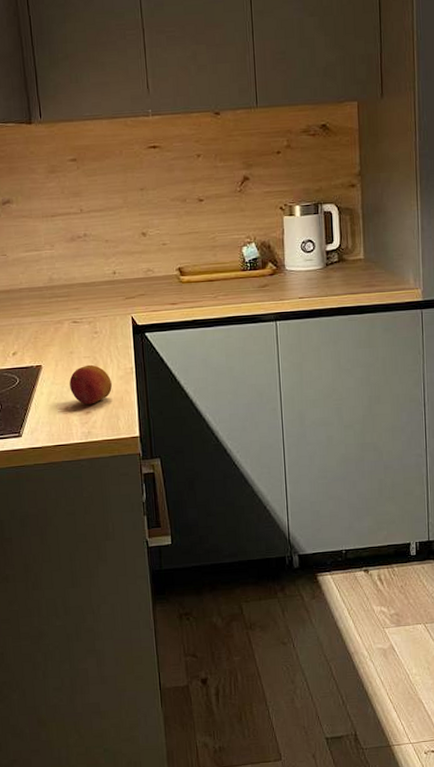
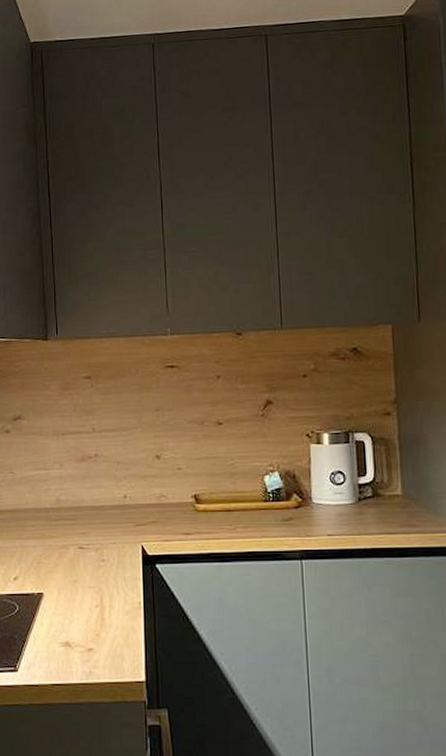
fruit: present [69,364,112,405] -> none [72,595,117,641]

